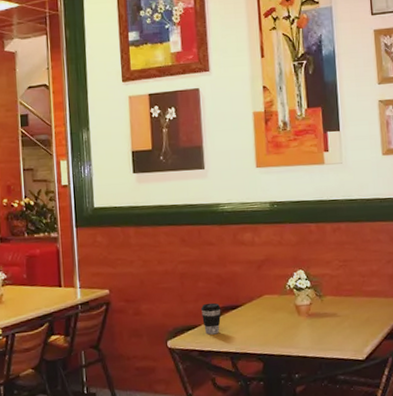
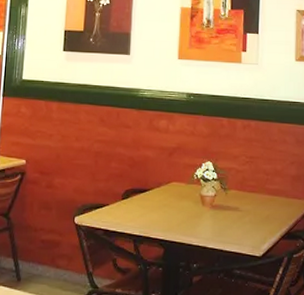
coffee cup: present [200,302,221,335] -> none [110,184,130,216]

